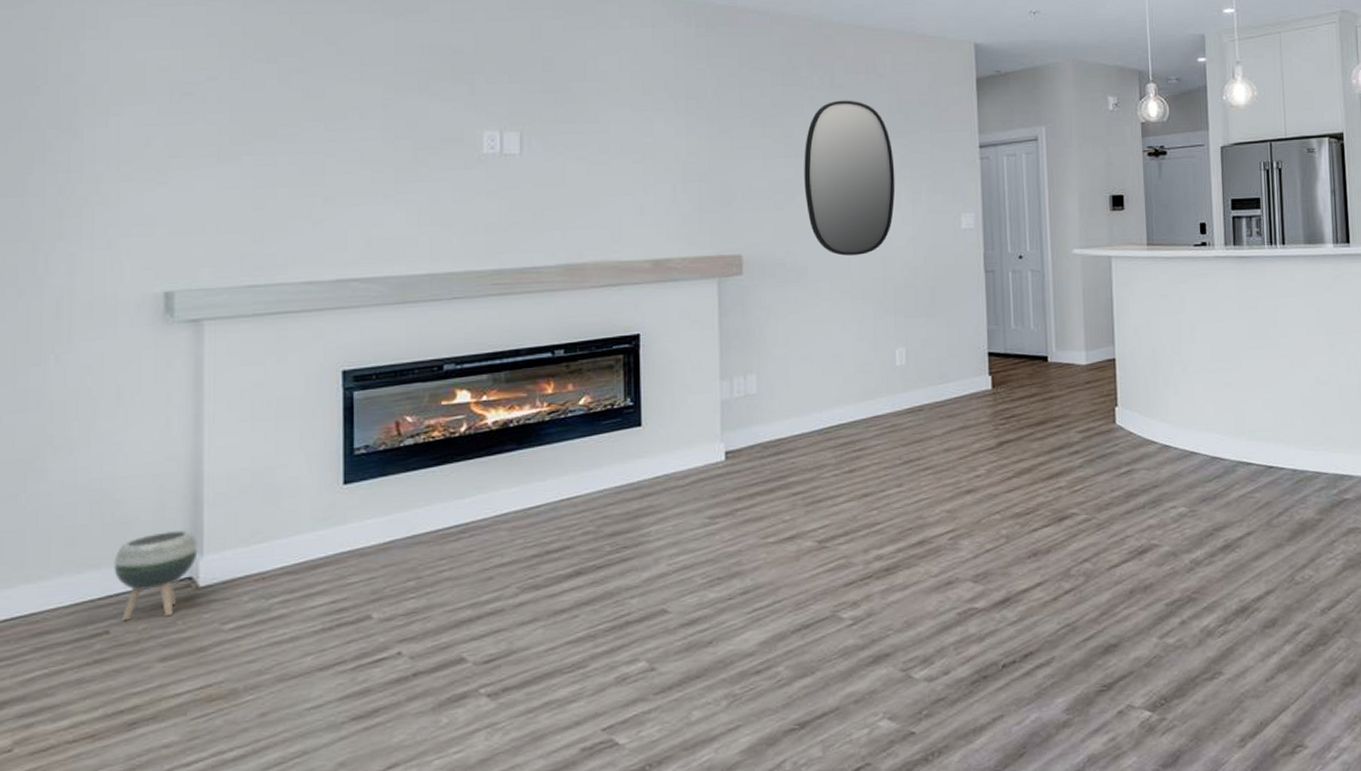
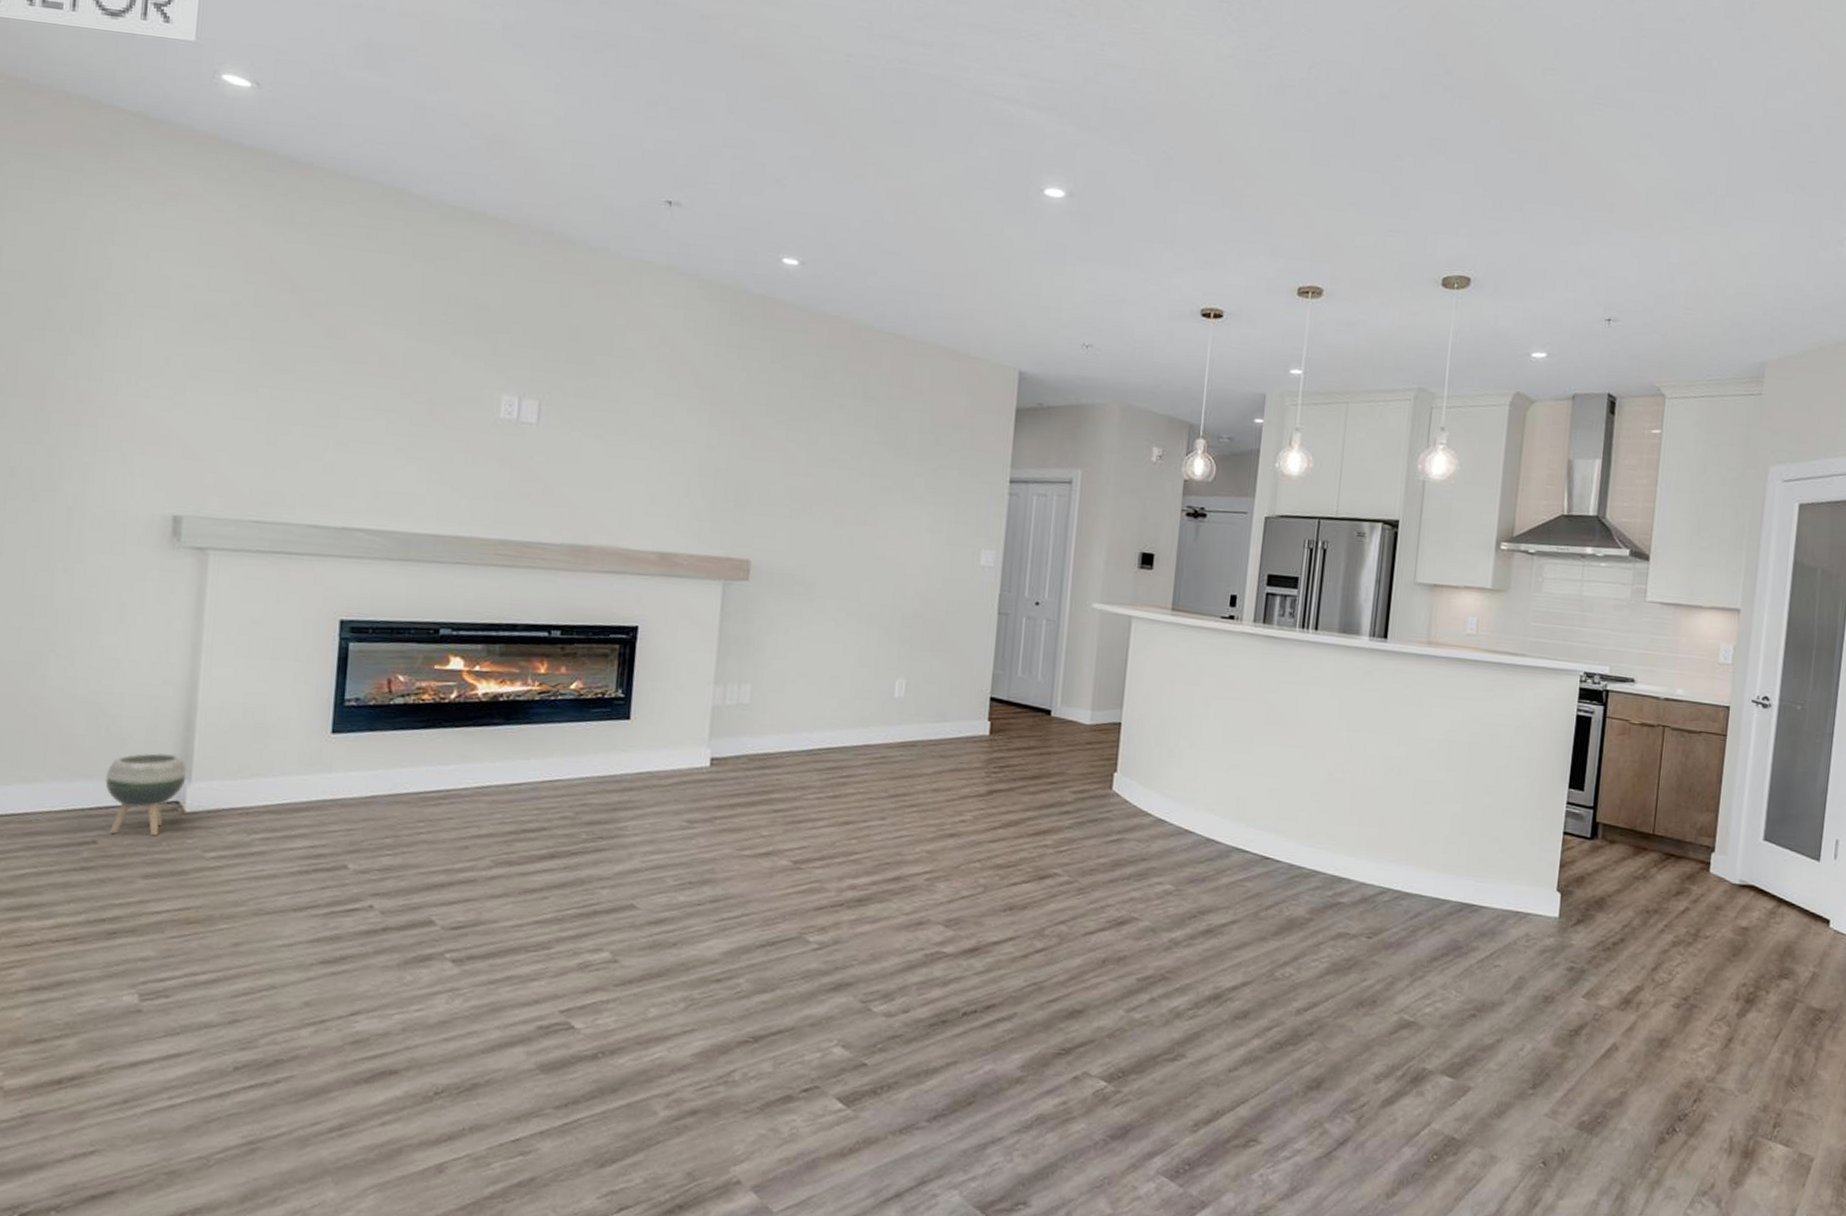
home mirror: present [804,100,896,256] -> none [822,412,919,578]

